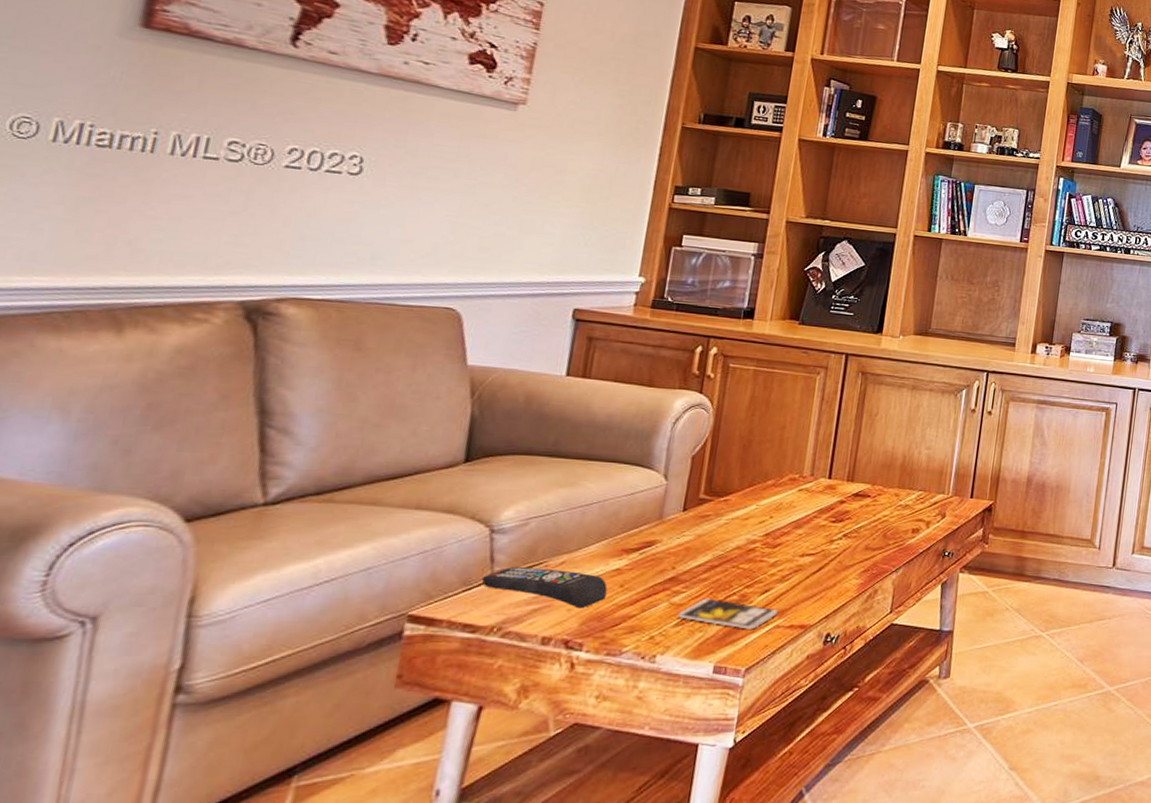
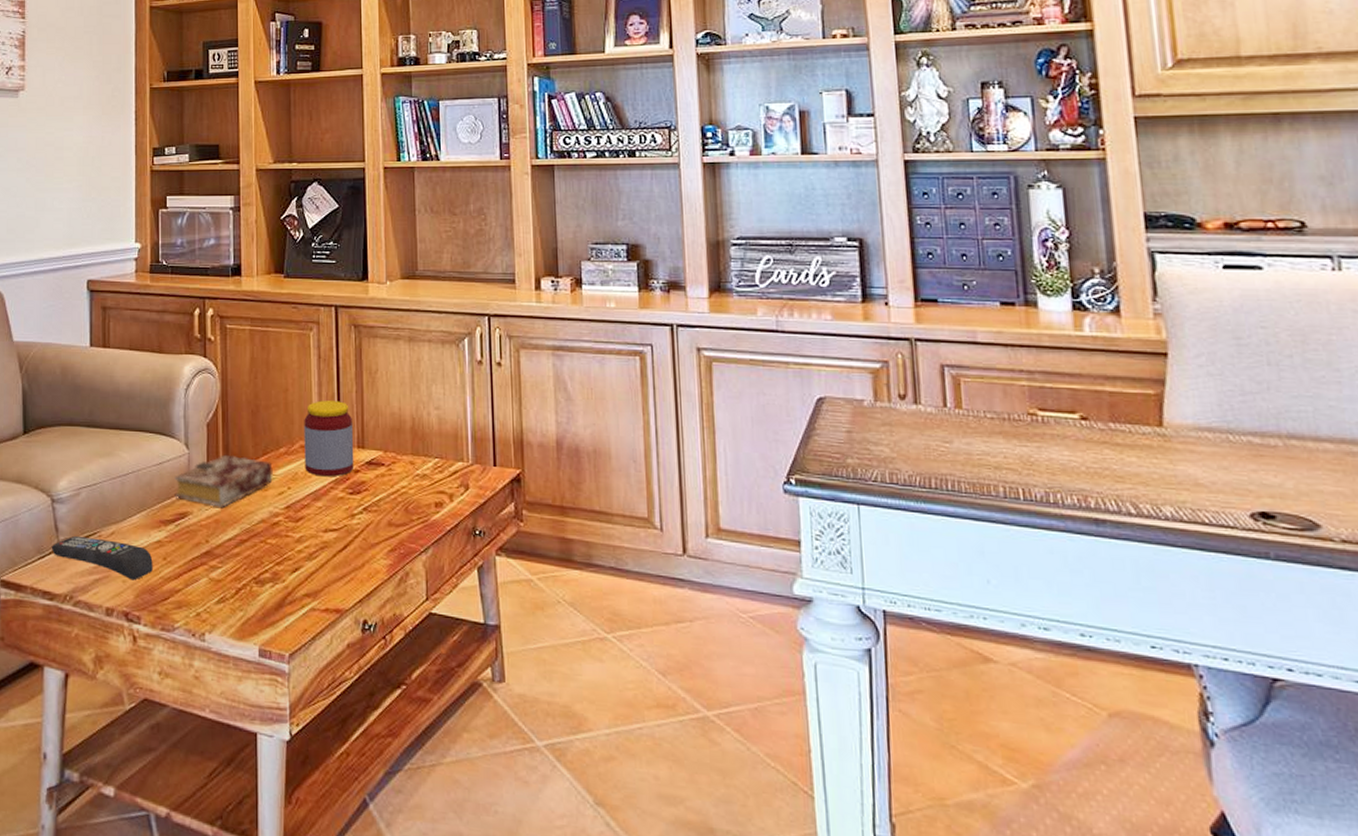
book: none [643,486,757,536] -> present [174,454,273,507]
smartphone: present [677,598,778,629] -> none [217,575,310,611]
jar: none [790,438,846,507] -> present [304,400,354,477]

